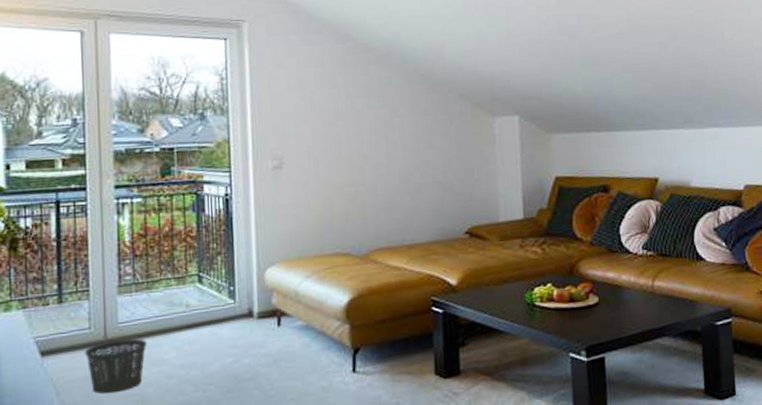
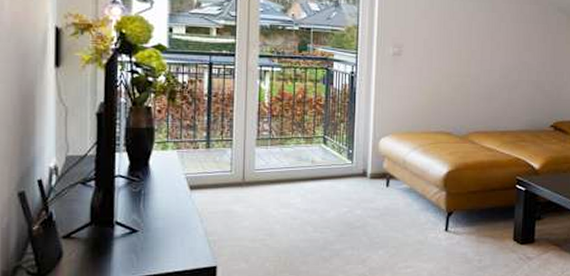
basket: present [85,338,148,394] -> none [226,183,278,226]

